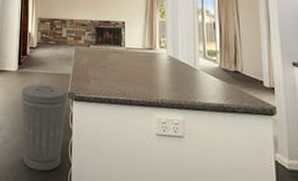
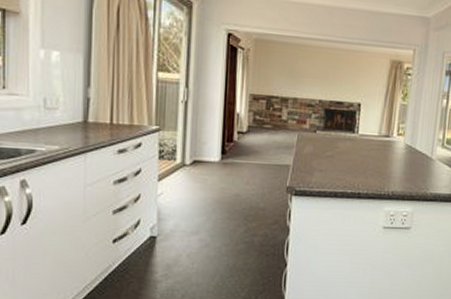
trash can: present [21,84,68,171] -> none [225,177,286,274]

